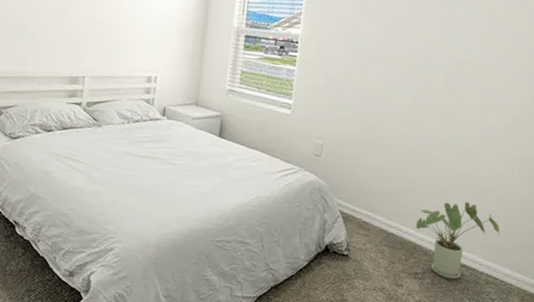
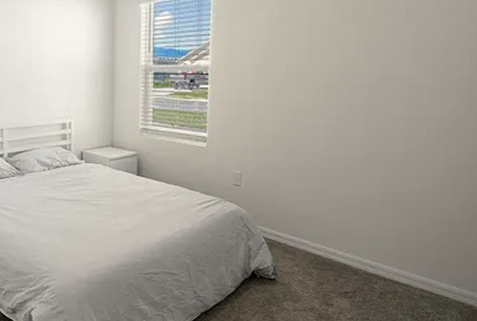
house plant: present [415,201,500,279] -> none [343,219,434,296]

